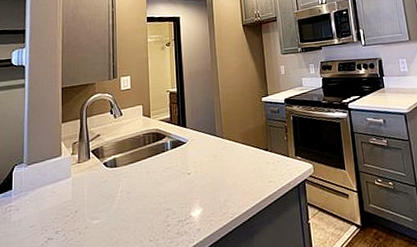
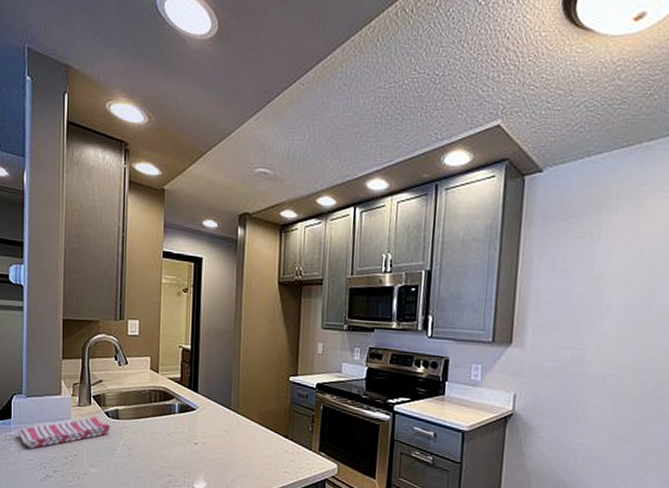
dish towel: none [17,169,110,215] -> present [17,416,111,449]

